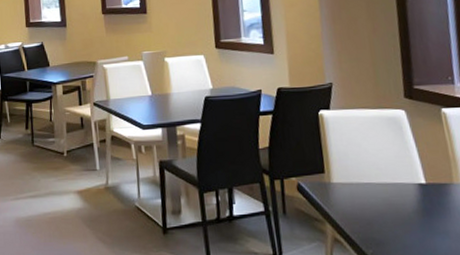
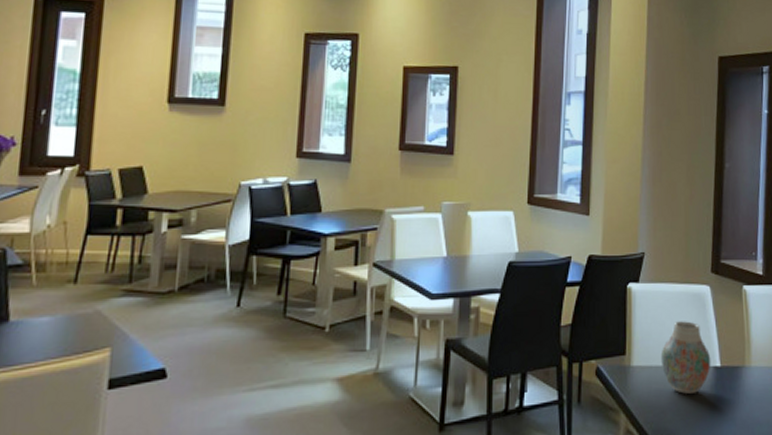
vase: none [360,142,416,208] -> present [660,321,711,394]

